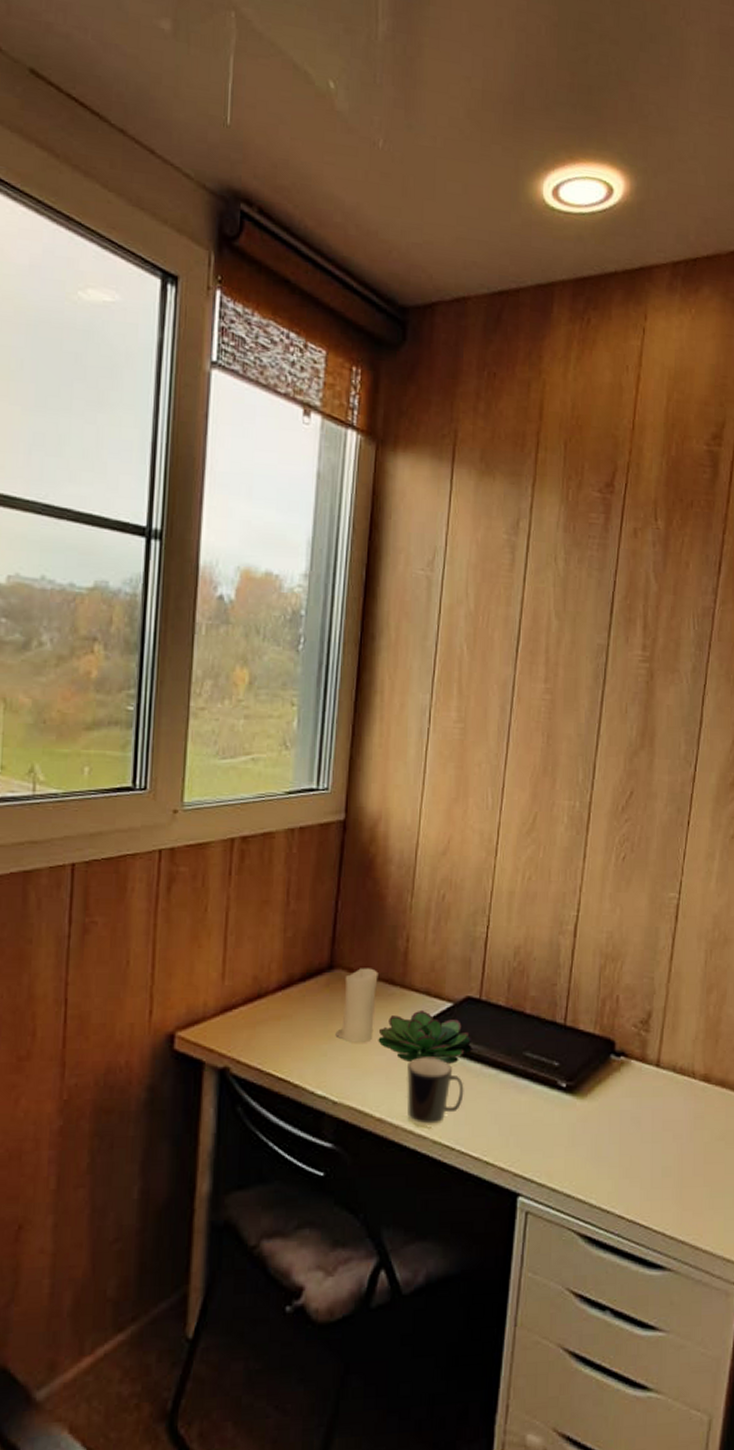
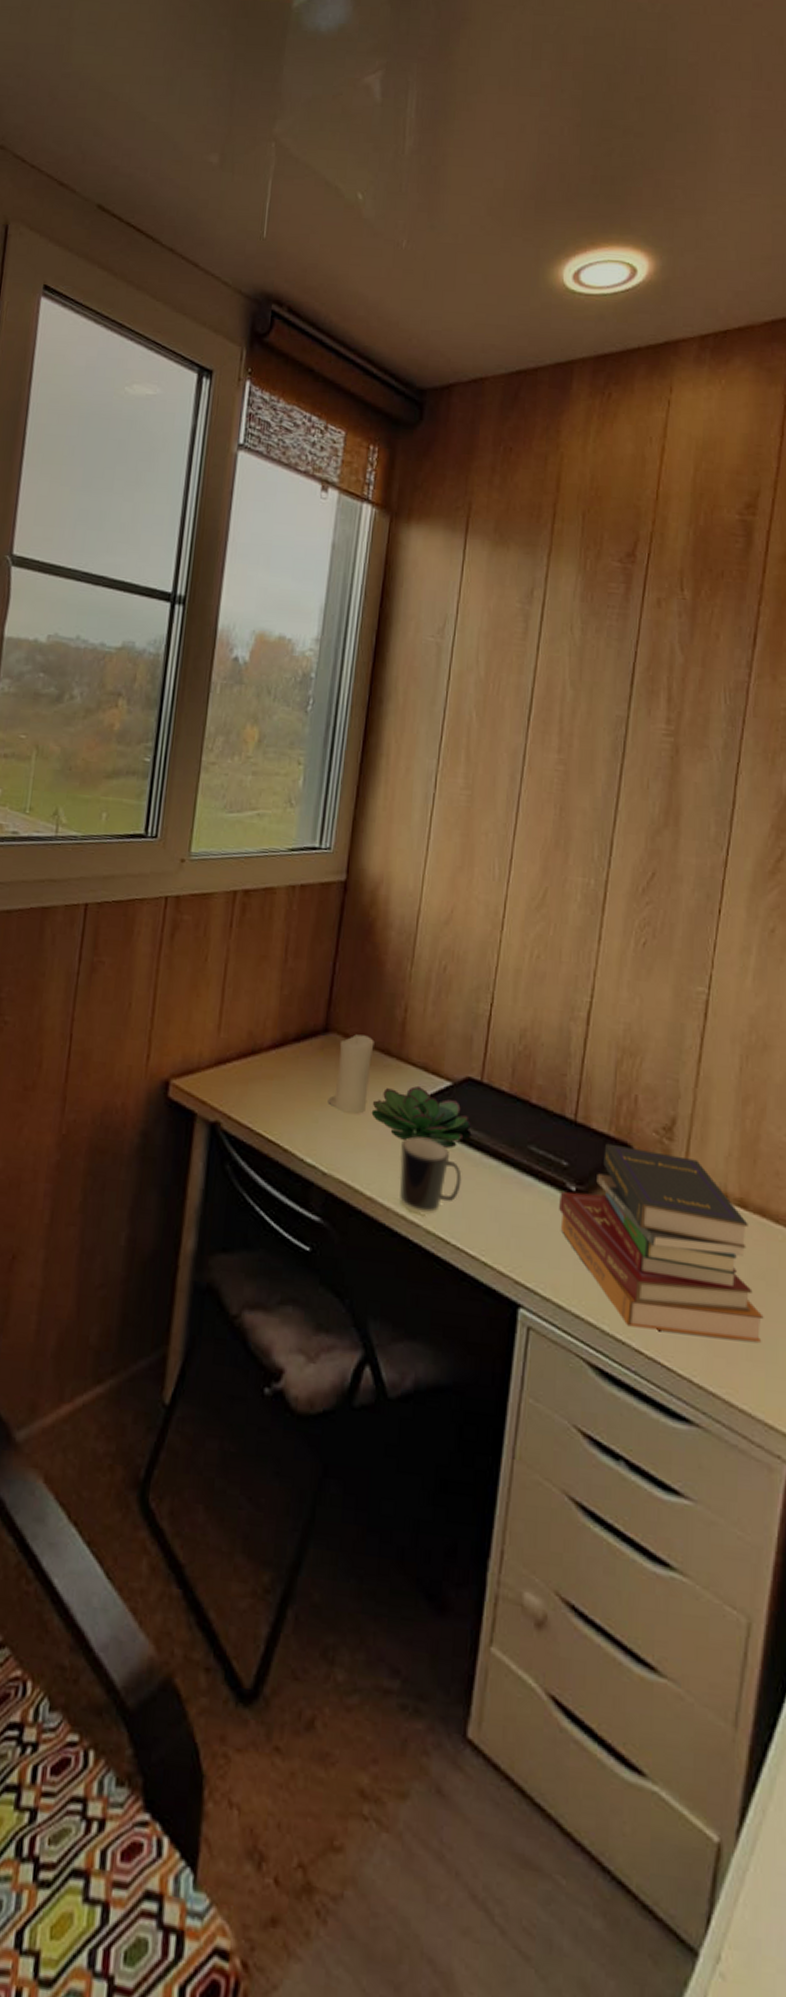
books: none [552,1041,723,1197] -> present [559,1143,764,1342]

